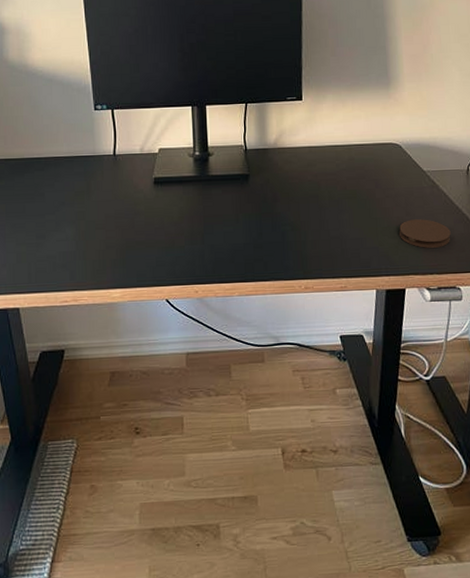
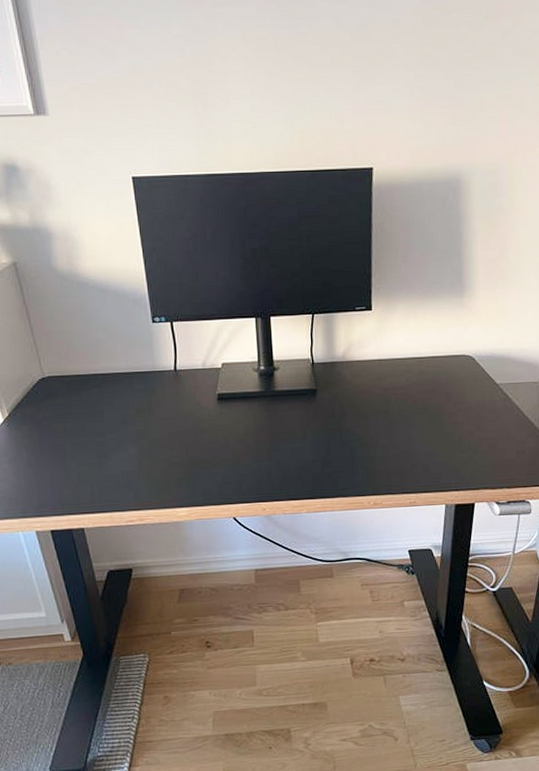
coaster: present [398,219,451,248] -> none [469,433,522,463]

